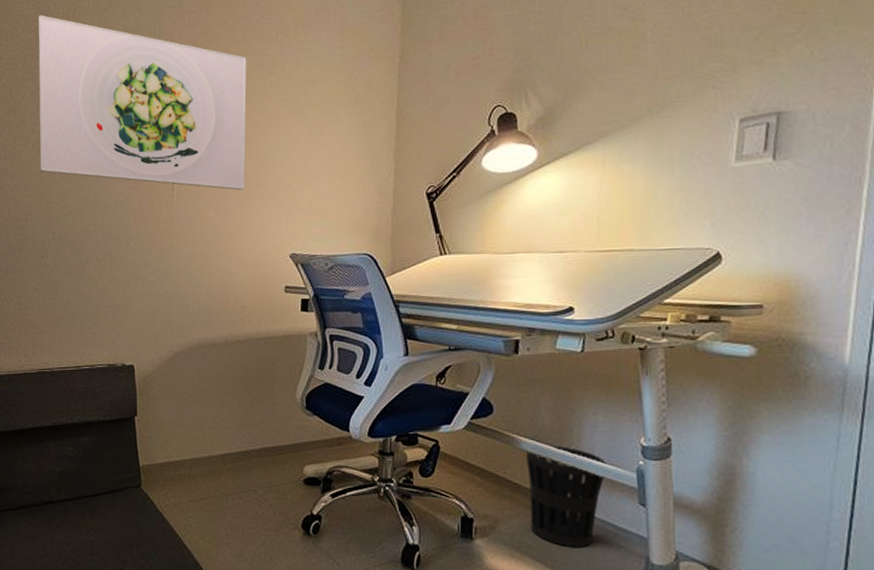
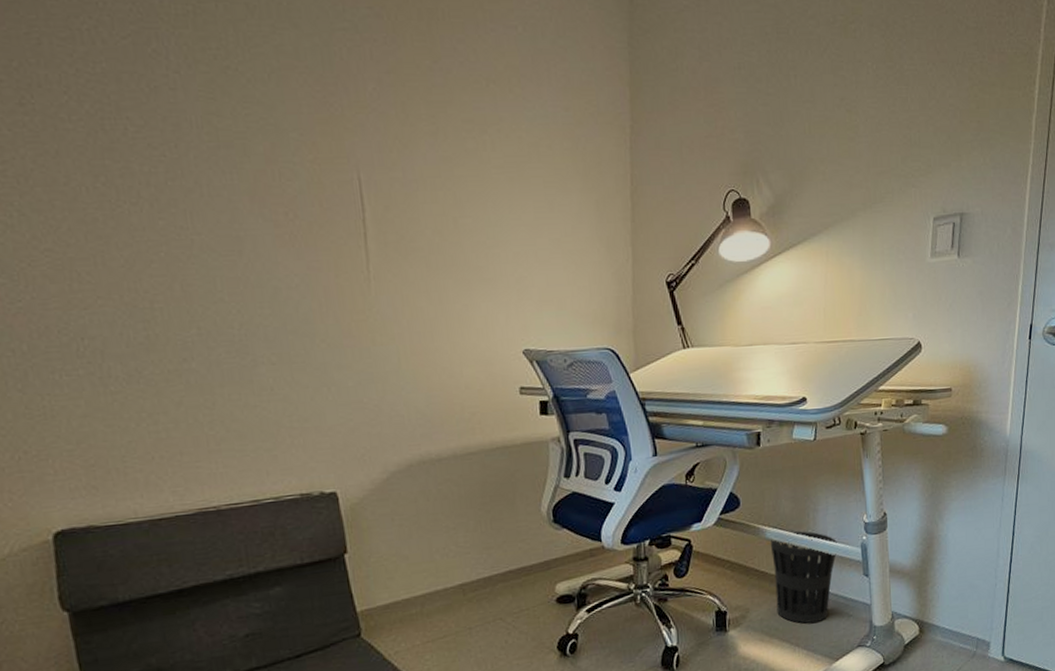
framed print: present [38,14,247,191] -> none [134,13,463,275]

